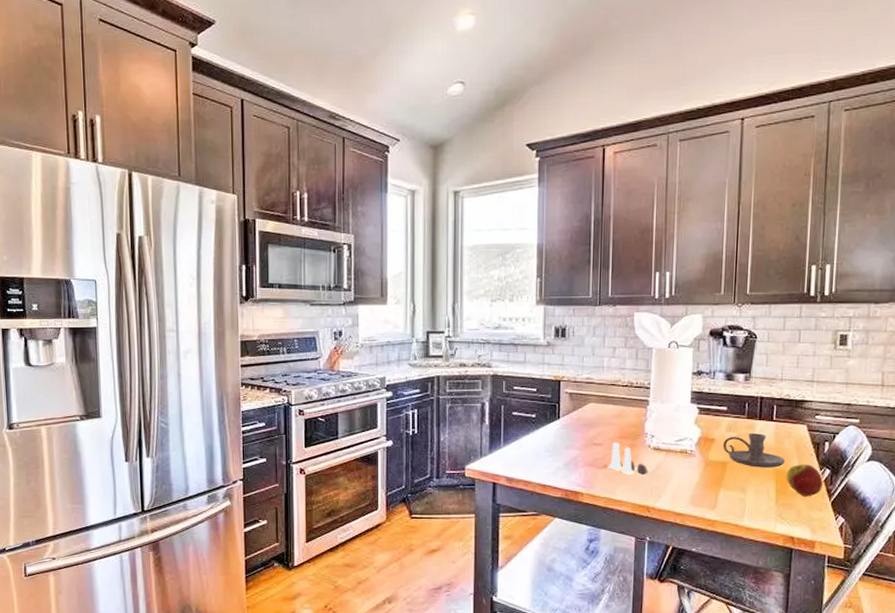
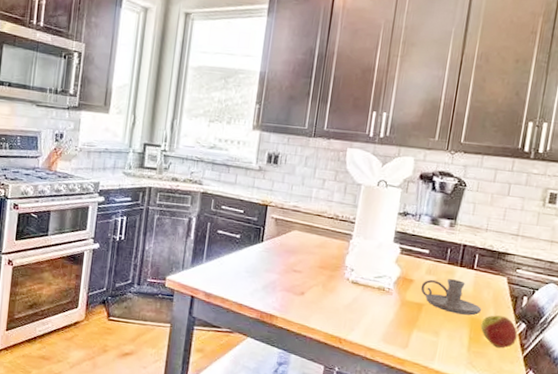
salt and pepper shaker set: present [609,442,649,474] -> none [306,271,344,306]

